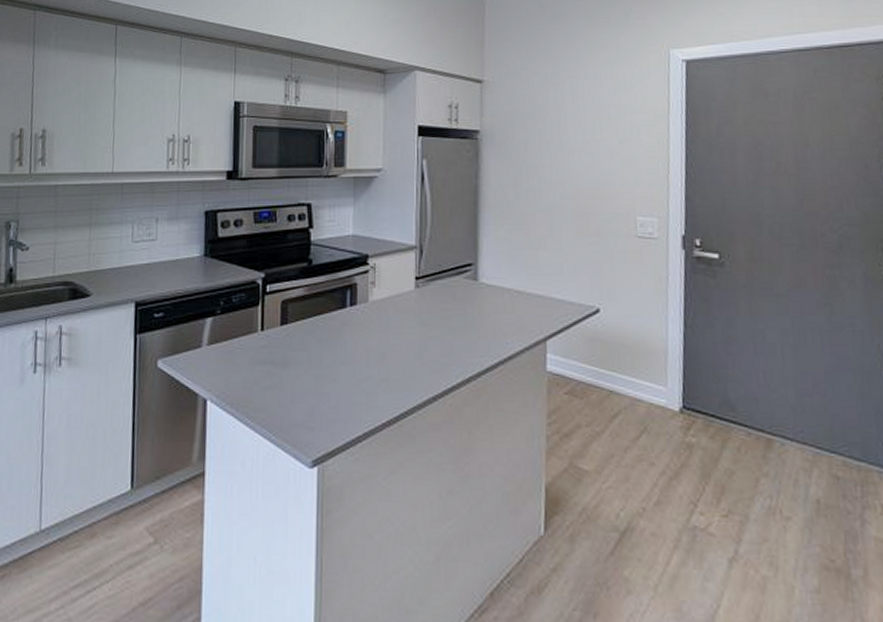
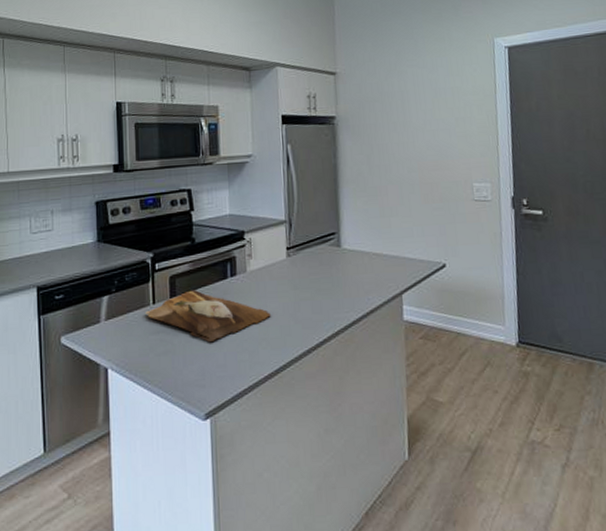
cutting board: none [252,318,393,380] -> present [145,290,271,343]

